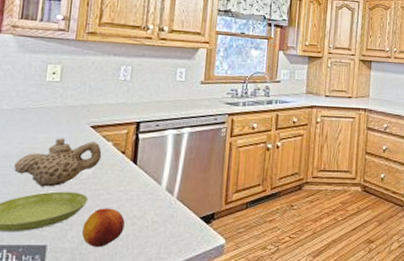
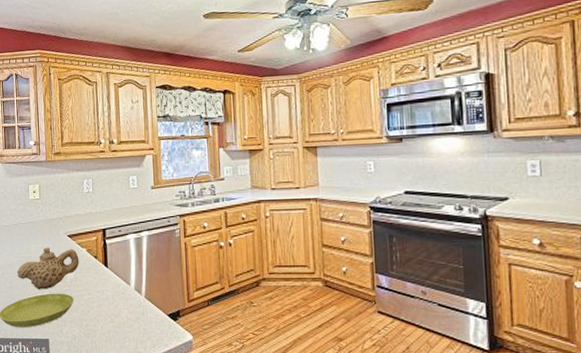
fruit: present [82,208,125,248] -> none [73,307,105,342]

